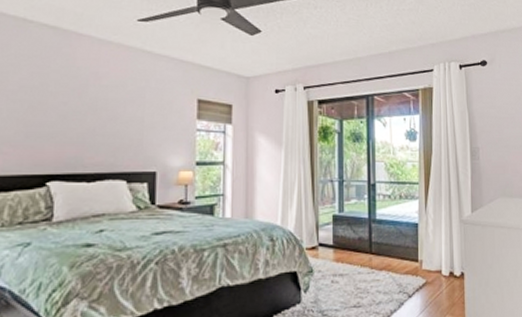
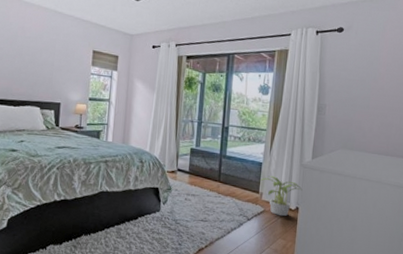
potted plant: none [417,238,466,286] -> present [259,176,303,216]

